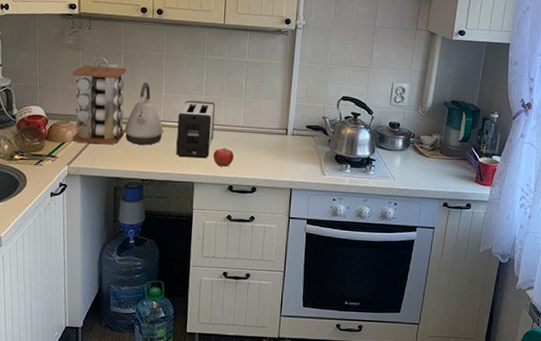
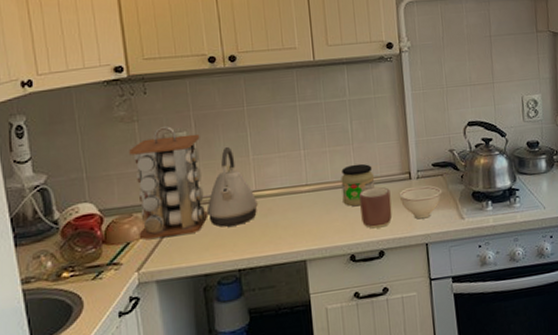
toaster: present [176,100,216,159] -> none [274,156,323,231]
fruit: present [213,147,235,167] -> none [324,209,352,234]
jar: none [230,114,258,148] -> present [341,163,375,207]
mug: none [242,135,269,169] -> present [358,187,393,229]
bowl: none [275,141,311,169] -> present [399,185,443,220]

